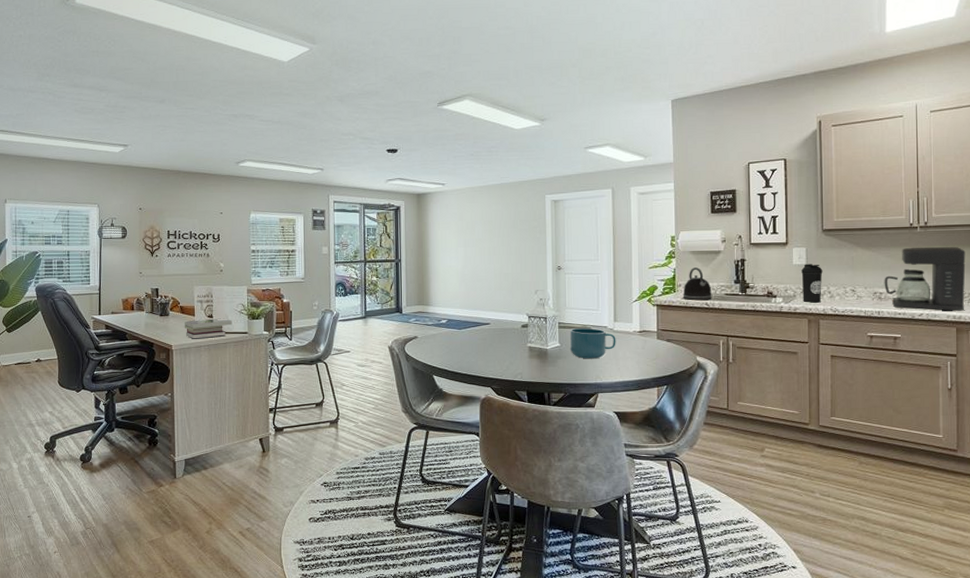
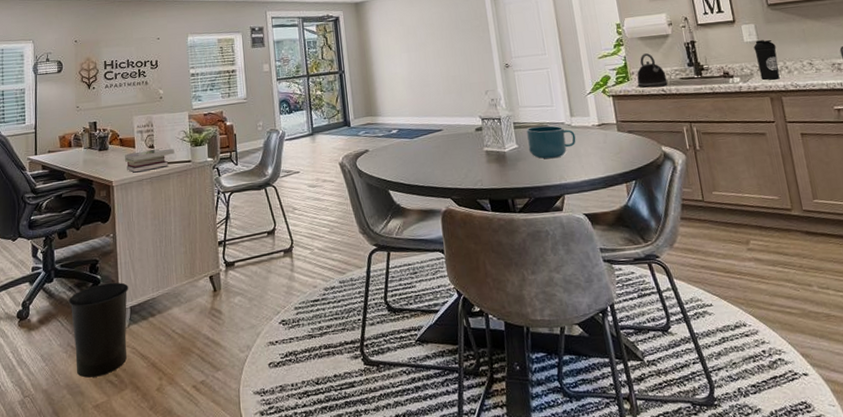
waste bin: none [128,436,184,517] -> present [68,282,128,378]

